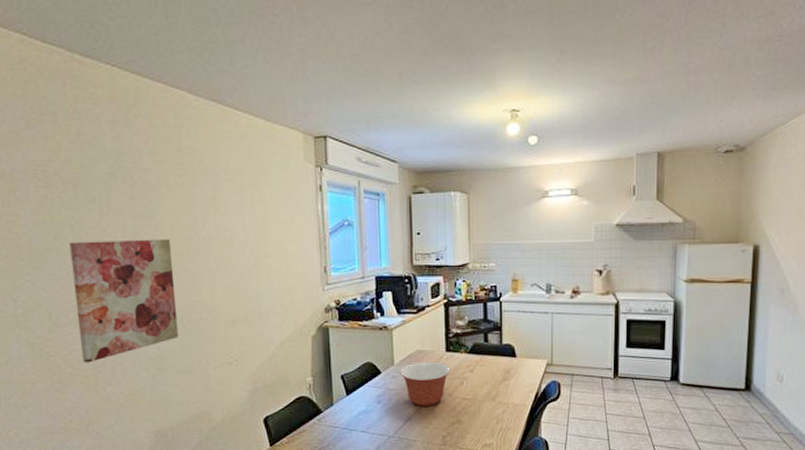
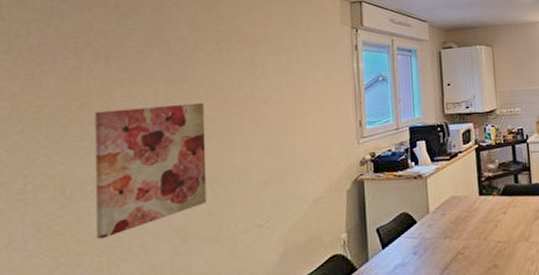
mixing bowl: present [400,361,451,407] -> none [435,206,485,254]

